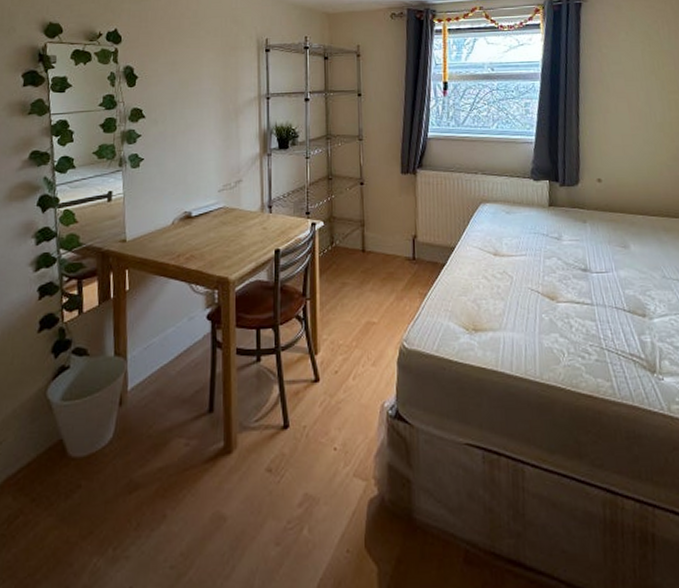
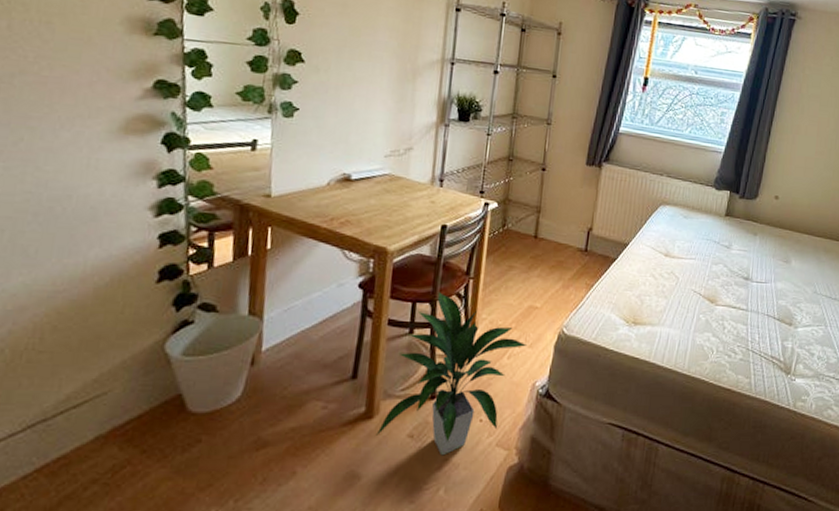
indoor plant: none [236,316,371,490] -> present [376,292,528,456]

